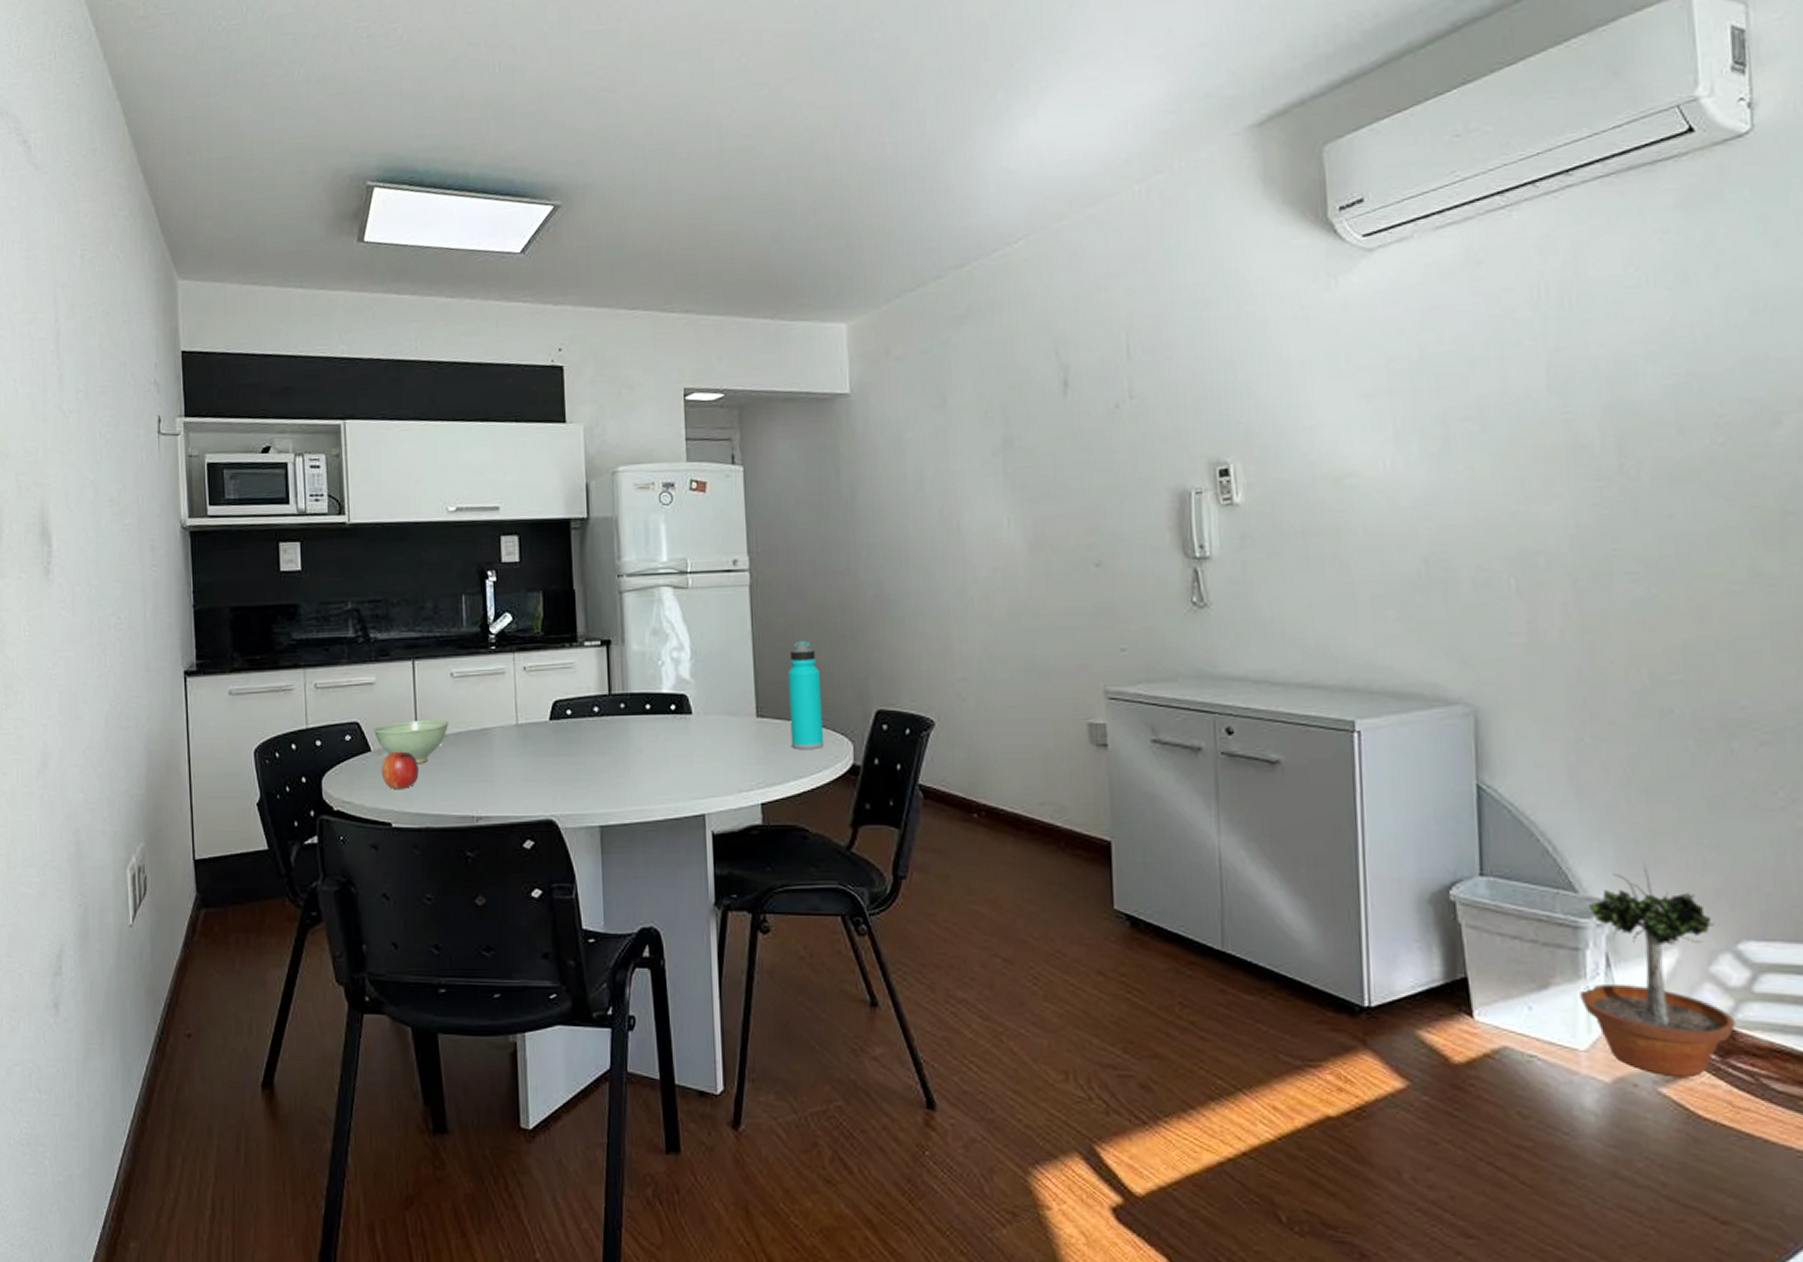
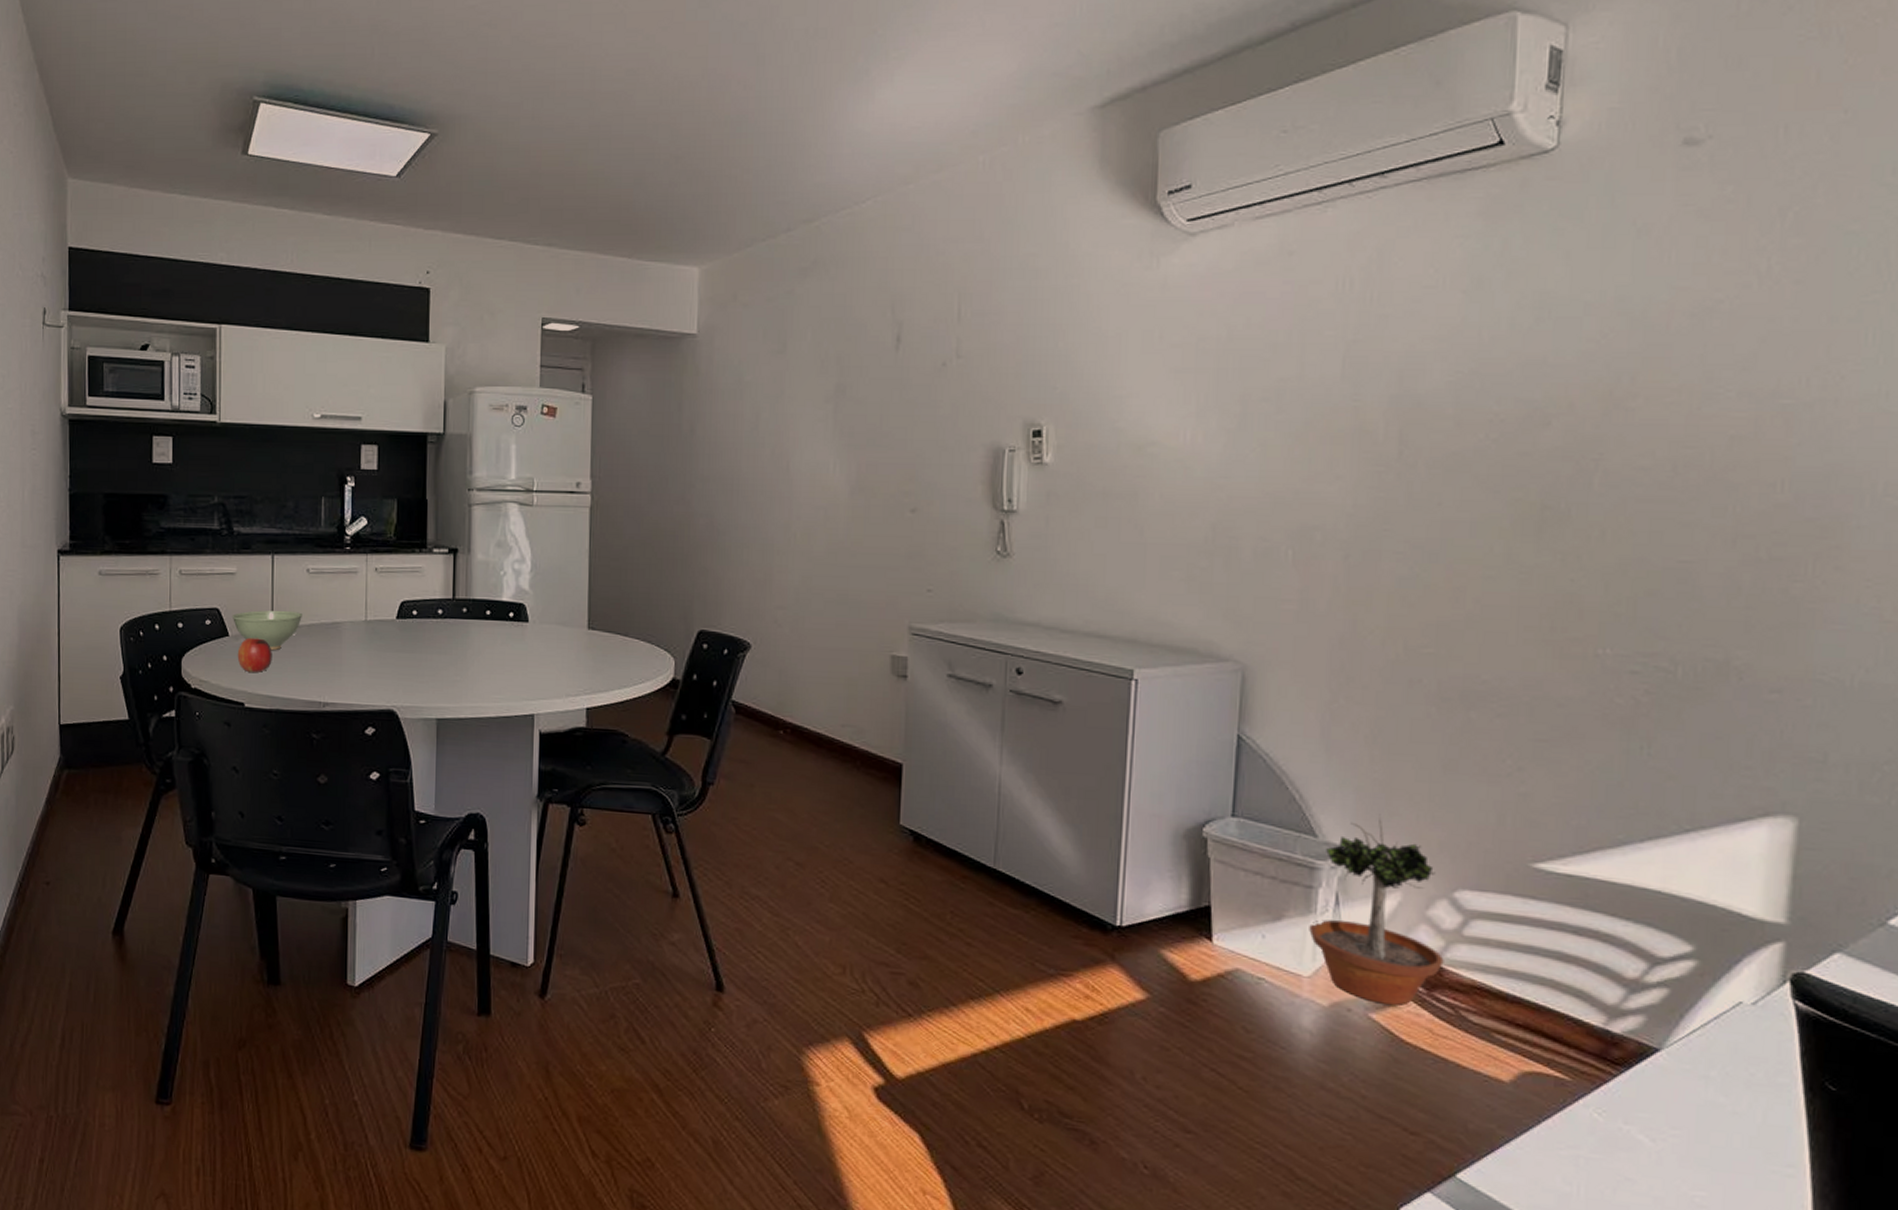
water bottle: present [788,640,824,749] -> none [618,561,650,662]

